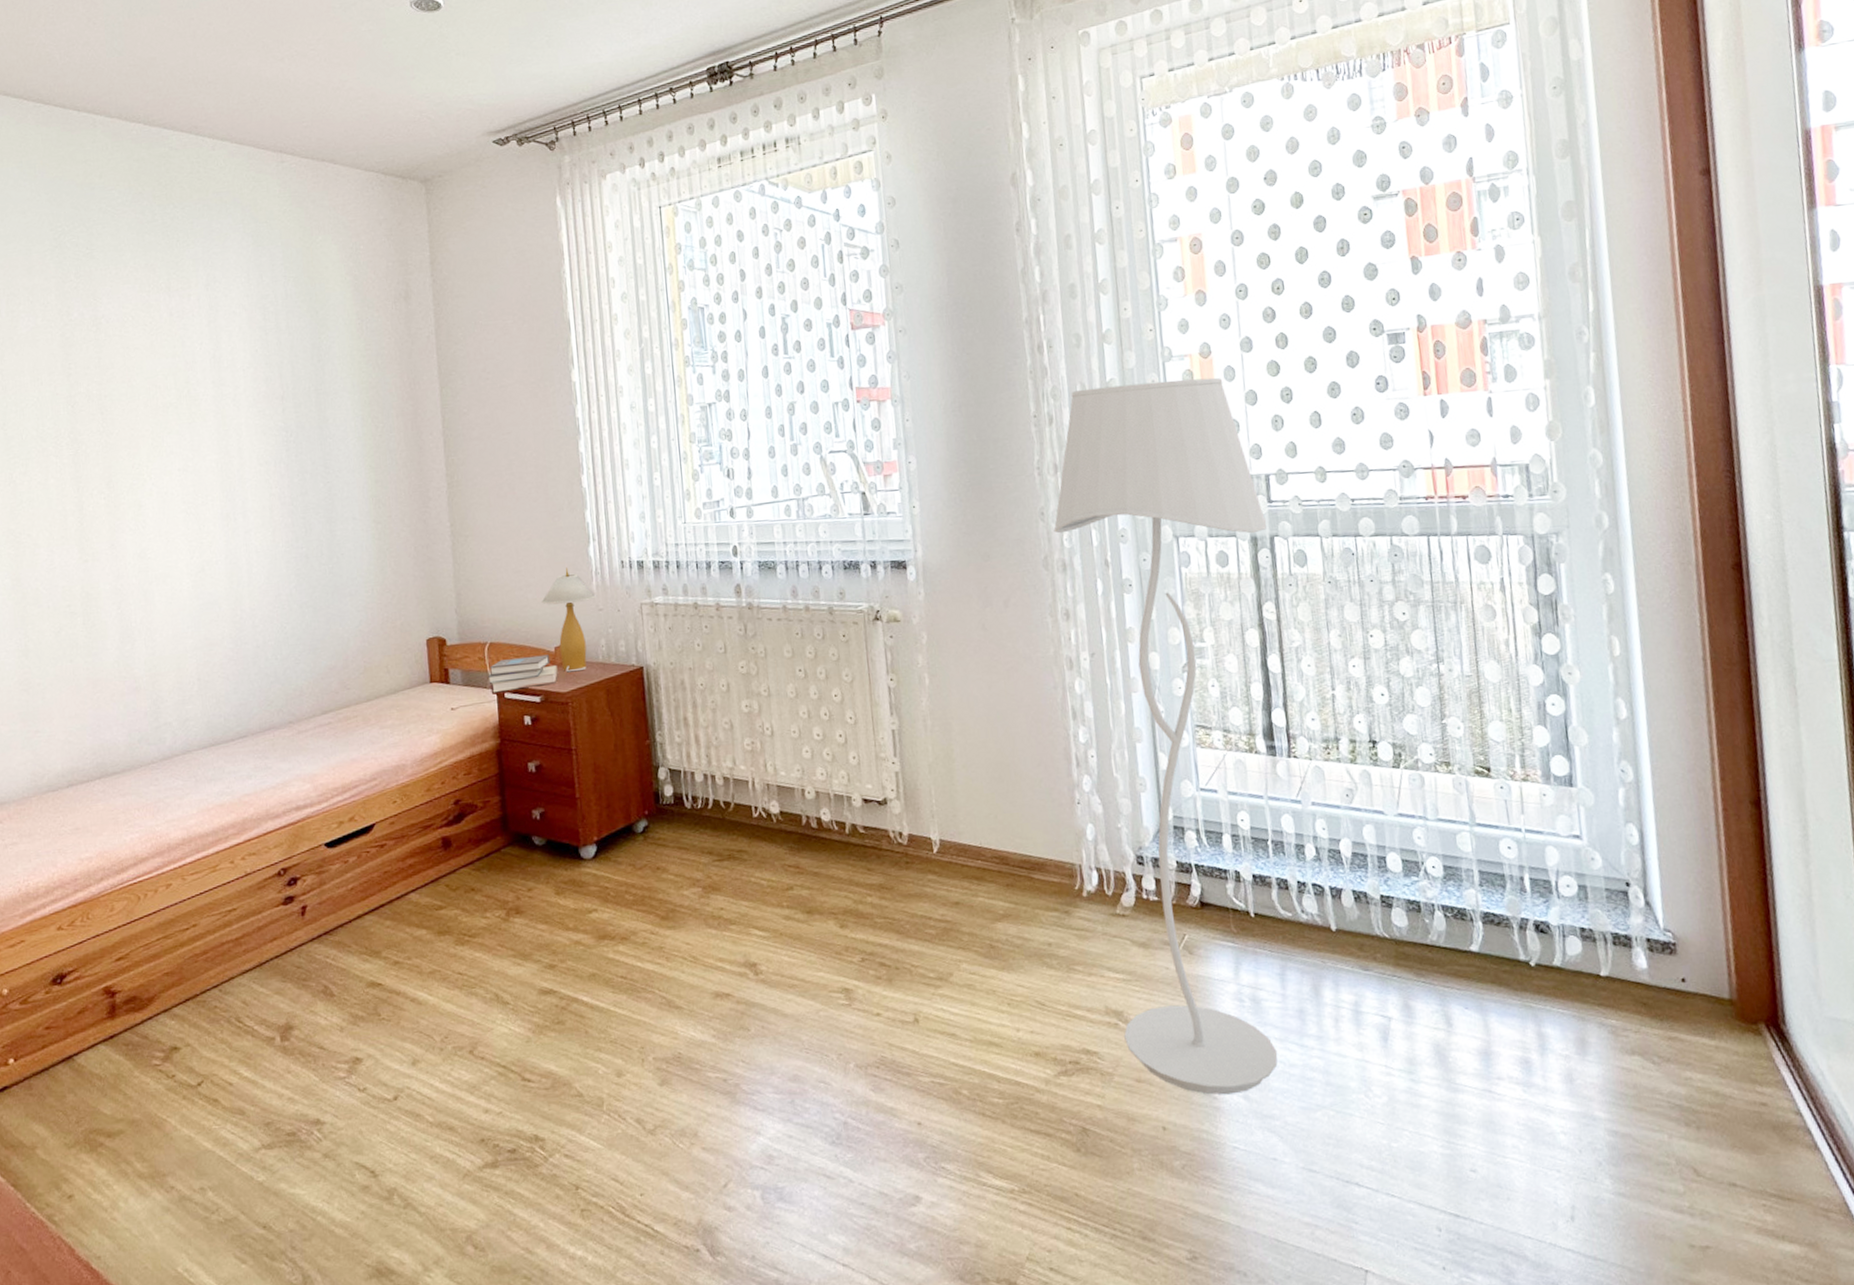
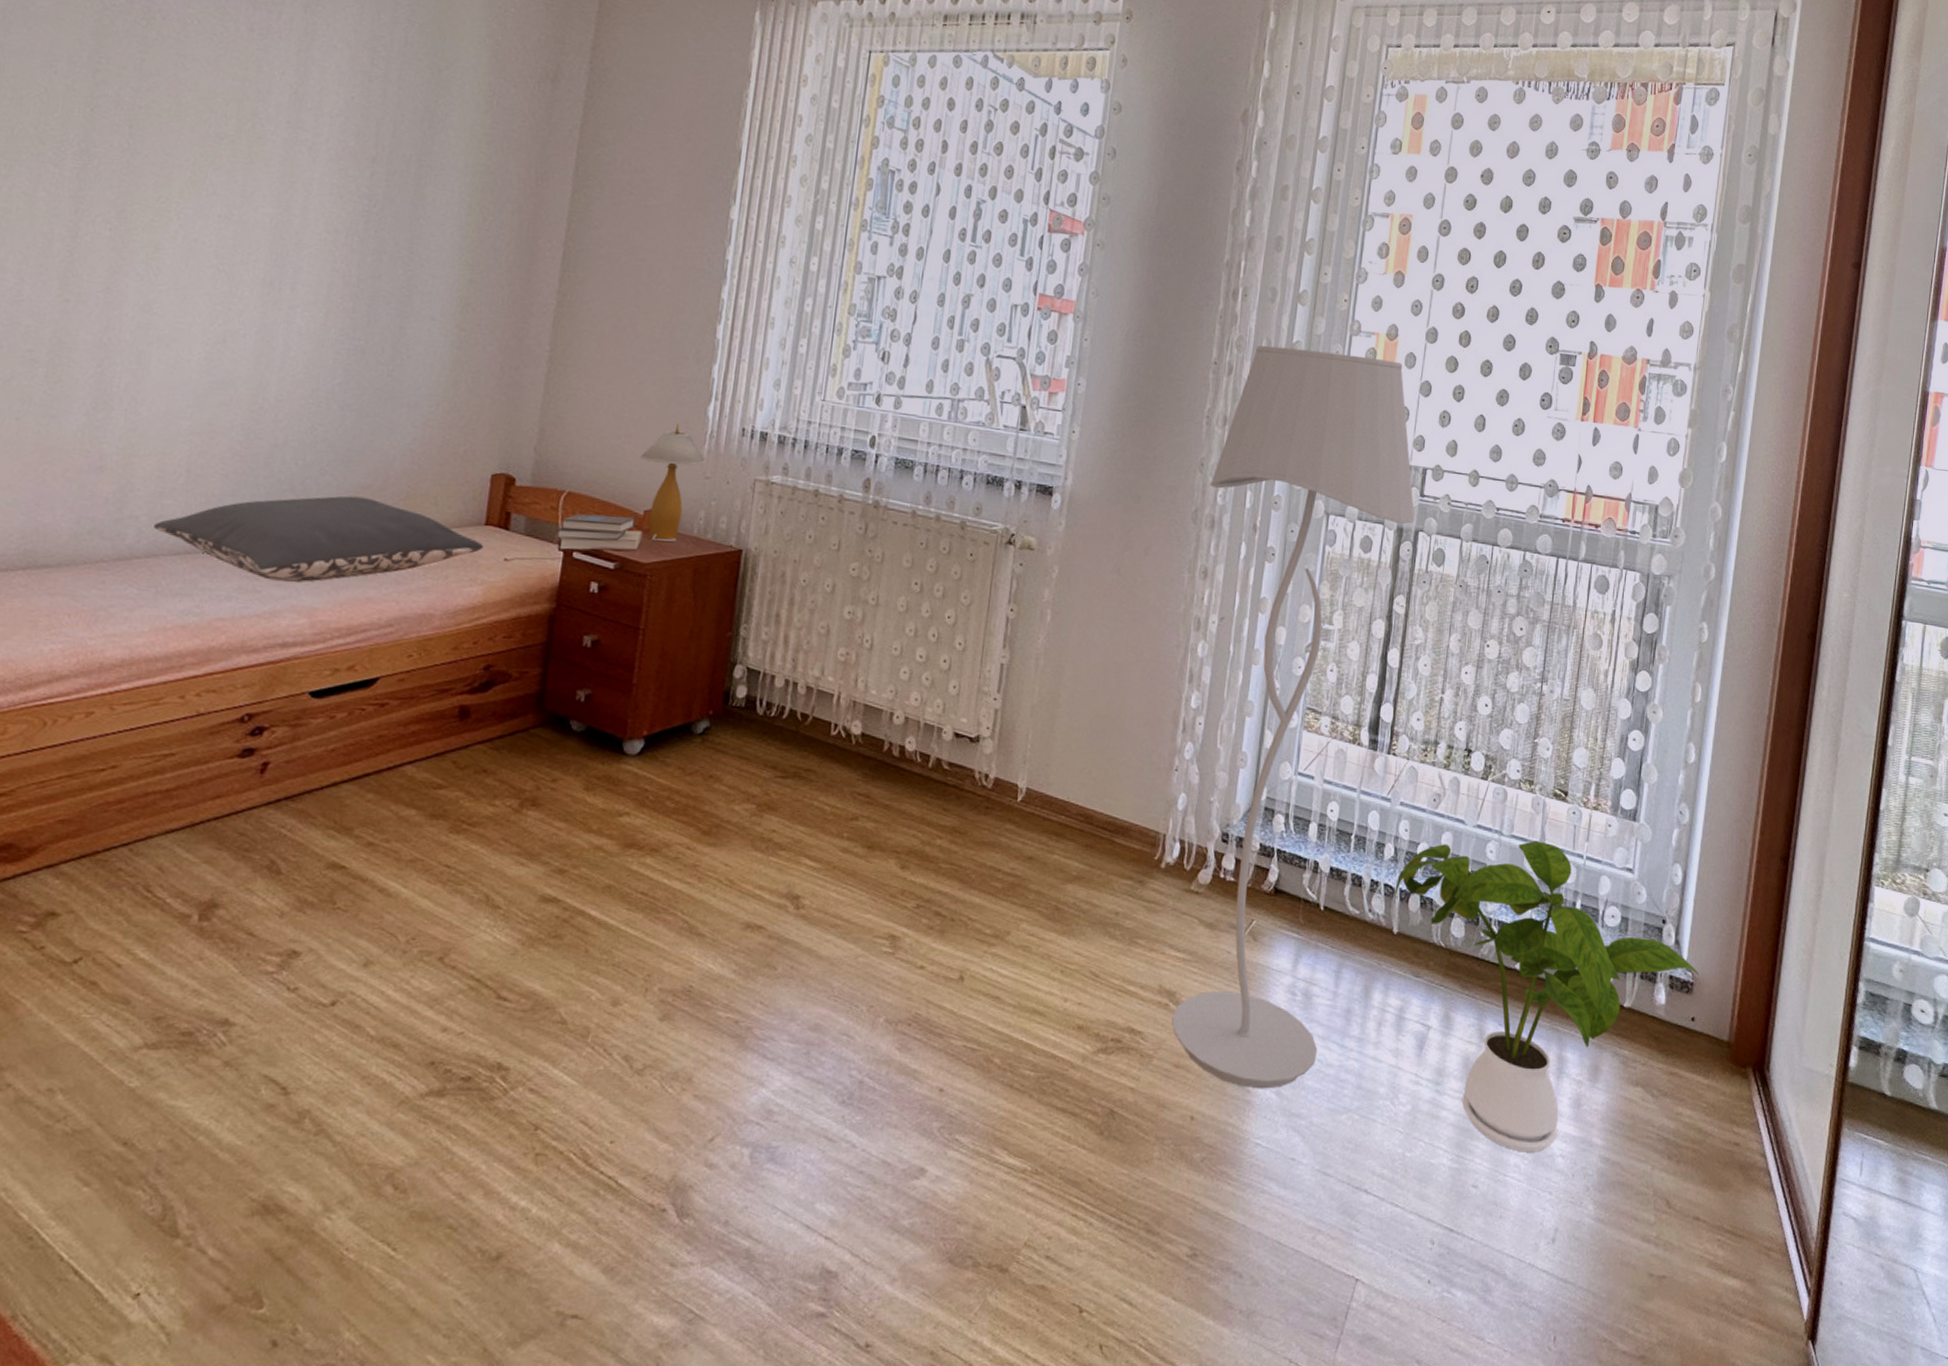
pillow: none [184,676,432,758] -> present [154,495,483,583]
house plant: none [1324,820,1680,1133] -> present [1394,841,1699,1152]

